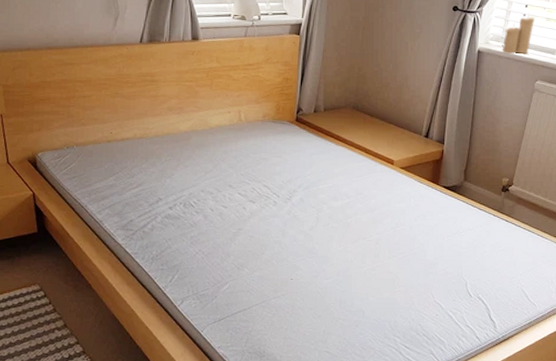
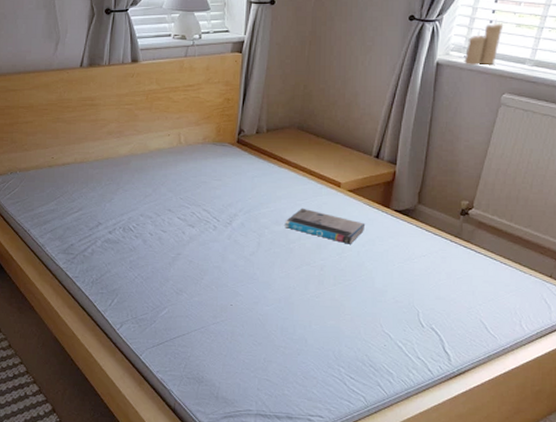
book: none [342,184,417,219] -> present [285,208,366,244]

